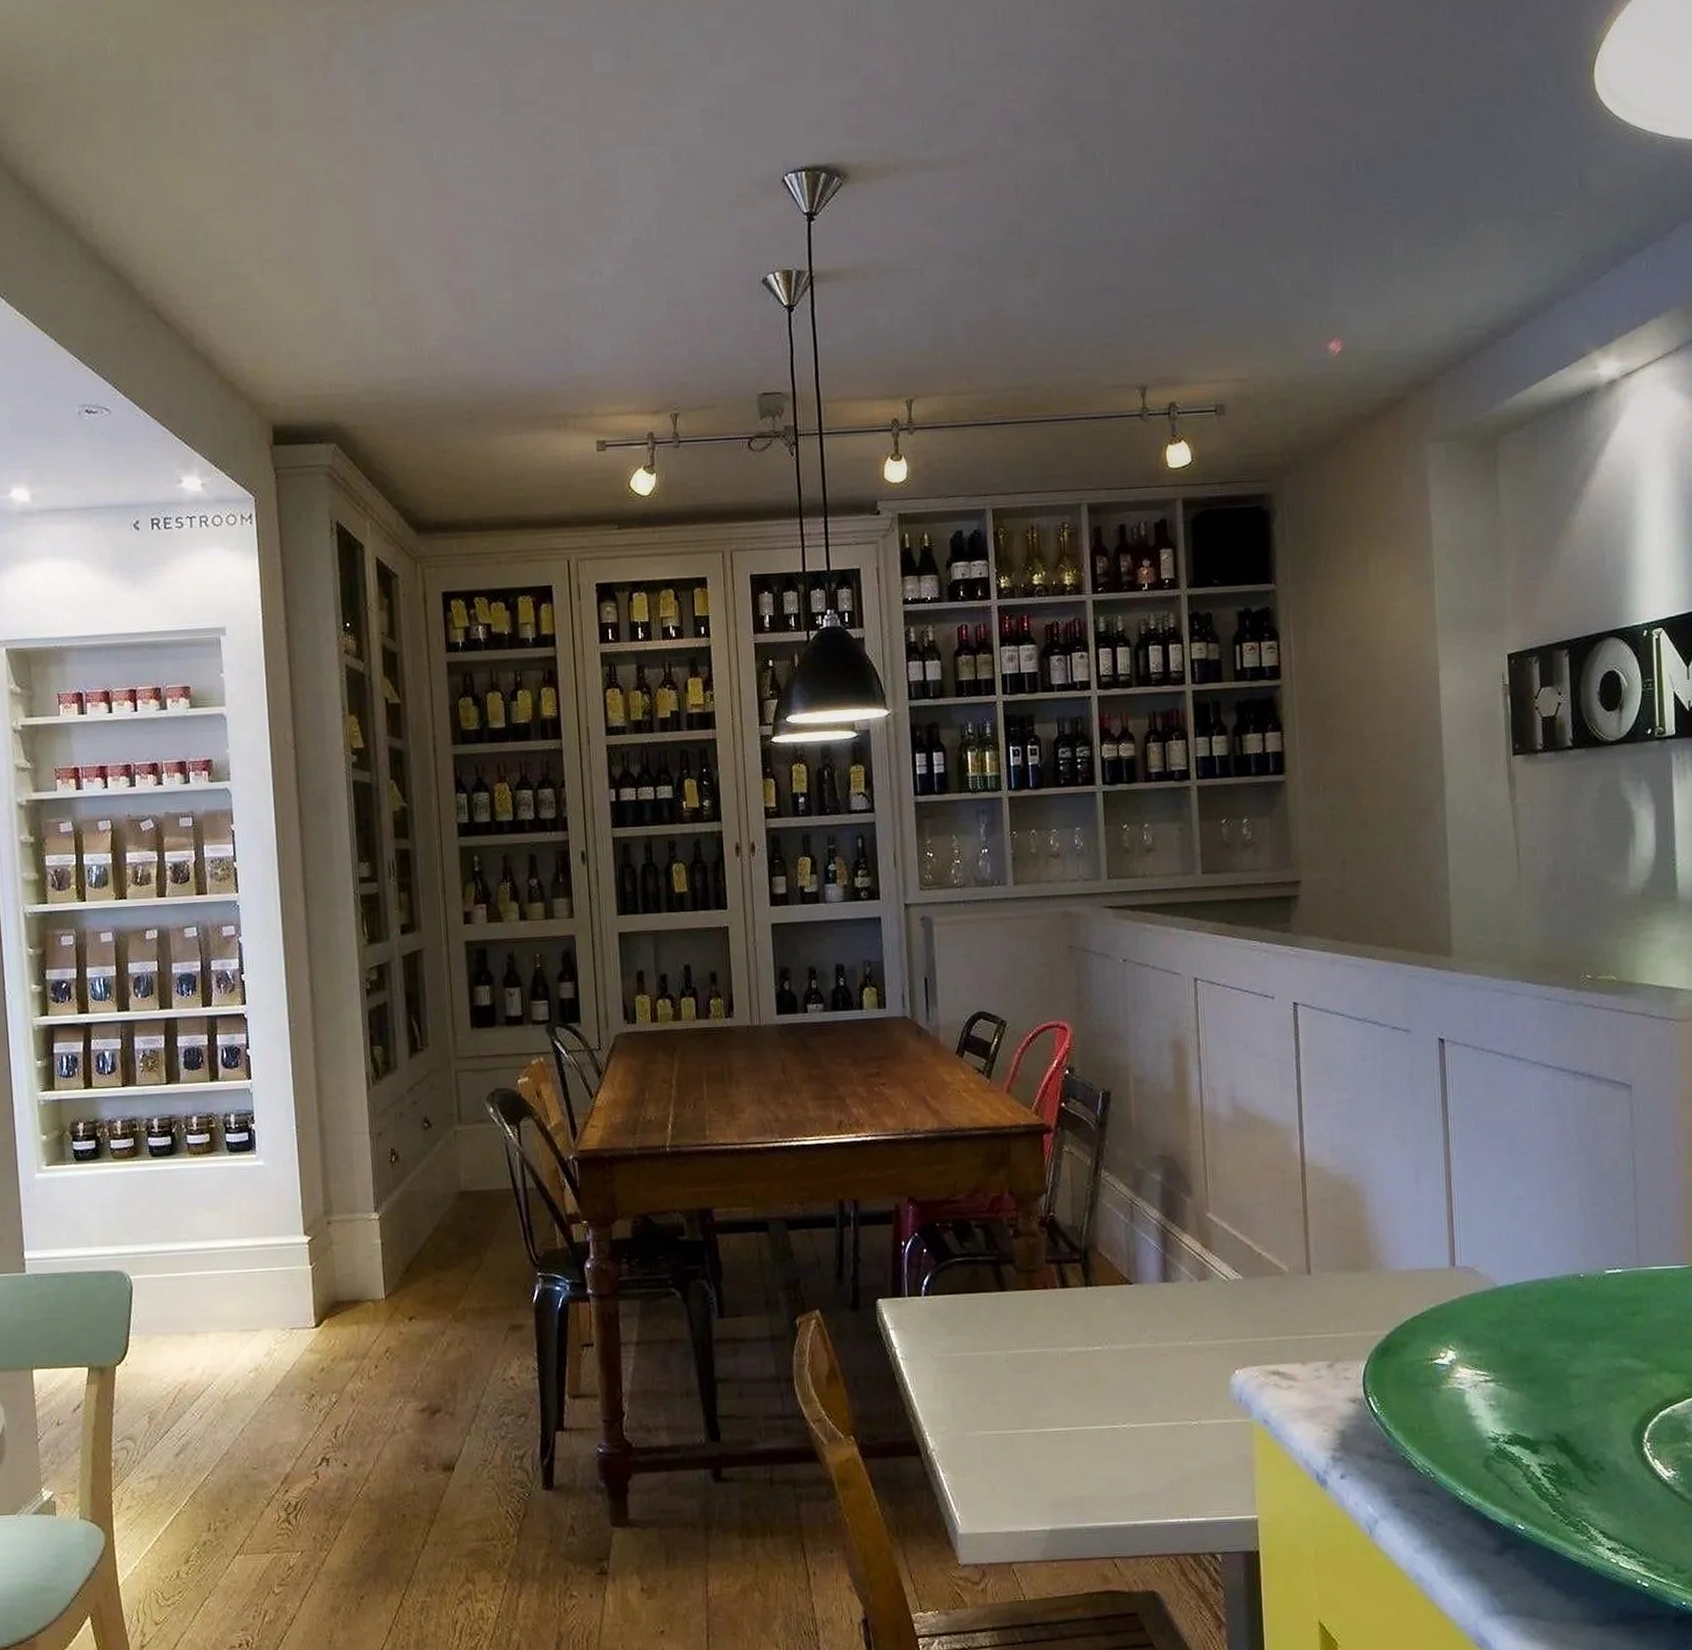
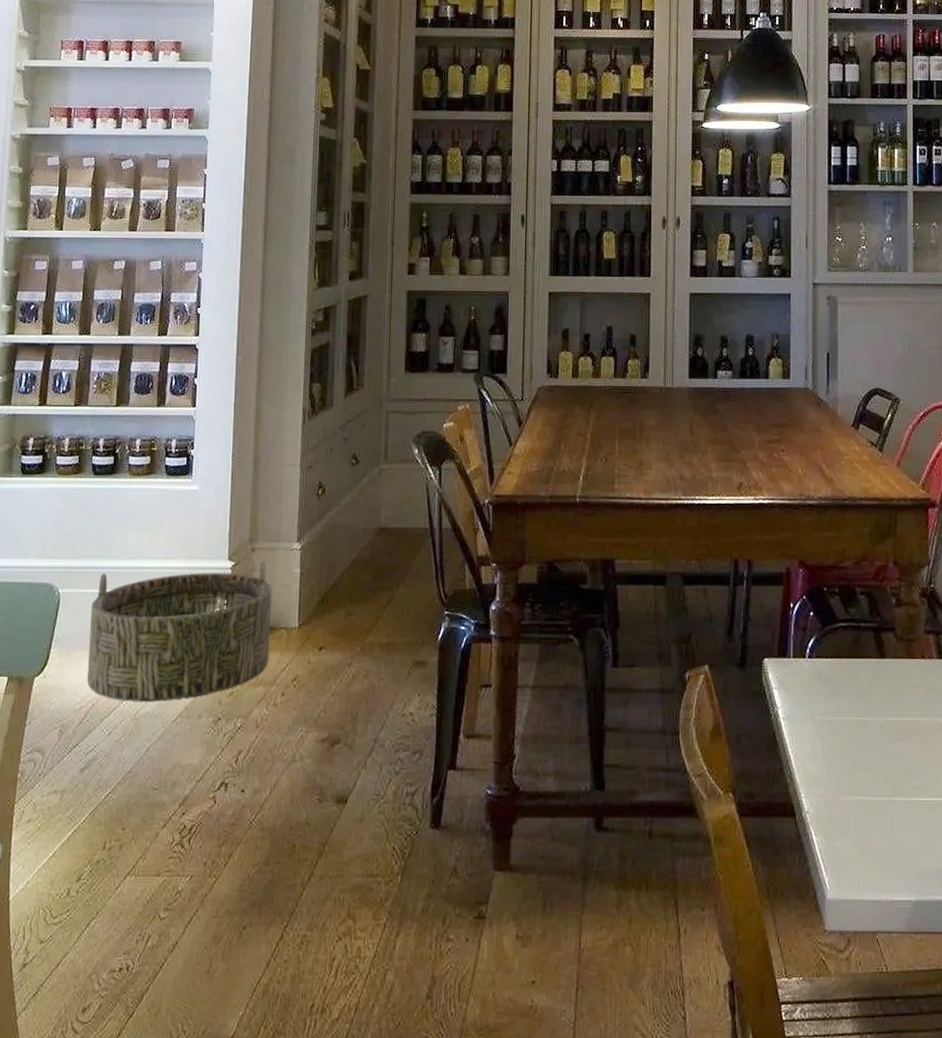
basket: none [166,1233,358,1384] -> present [86,560,272,702]

